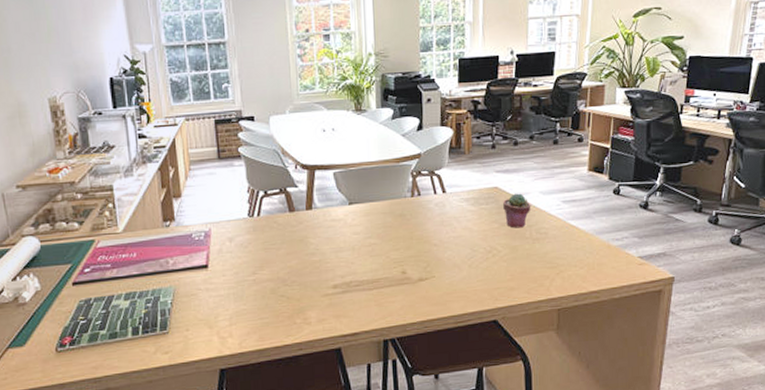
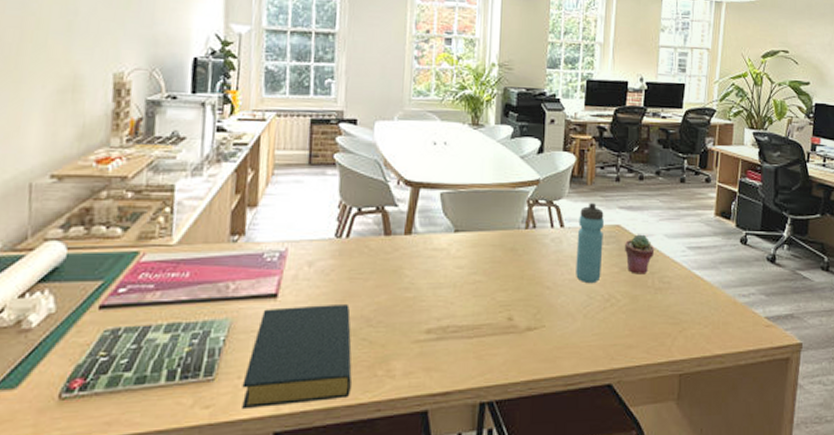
hardback book: none [190,270,276,354] -> present [242,305,352,410]
water bottle: none [458,170,483,239] -> present [576,203,604,284]

